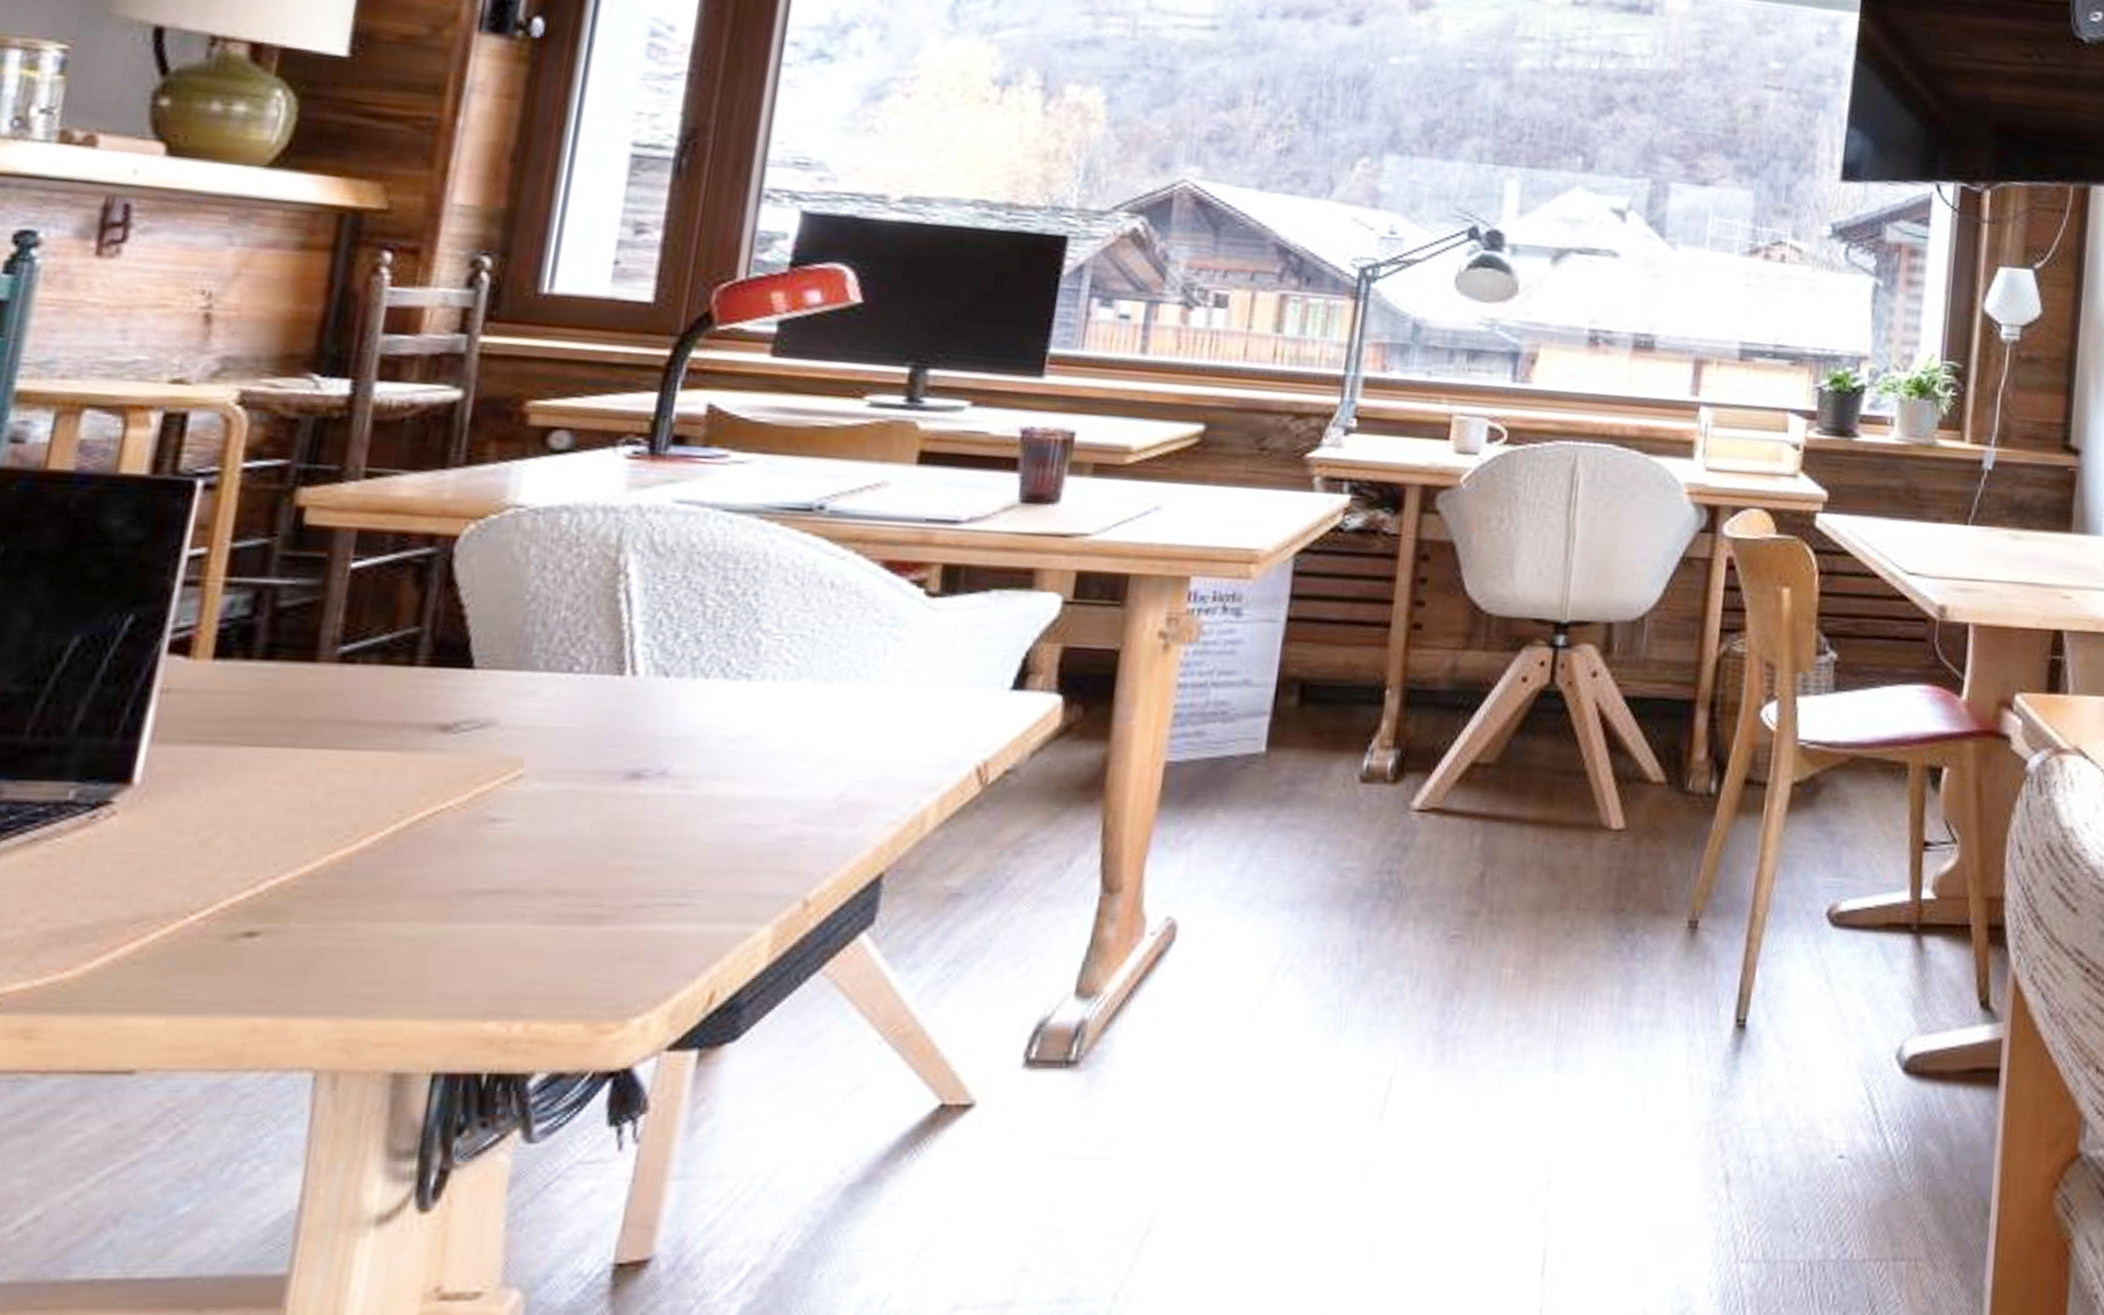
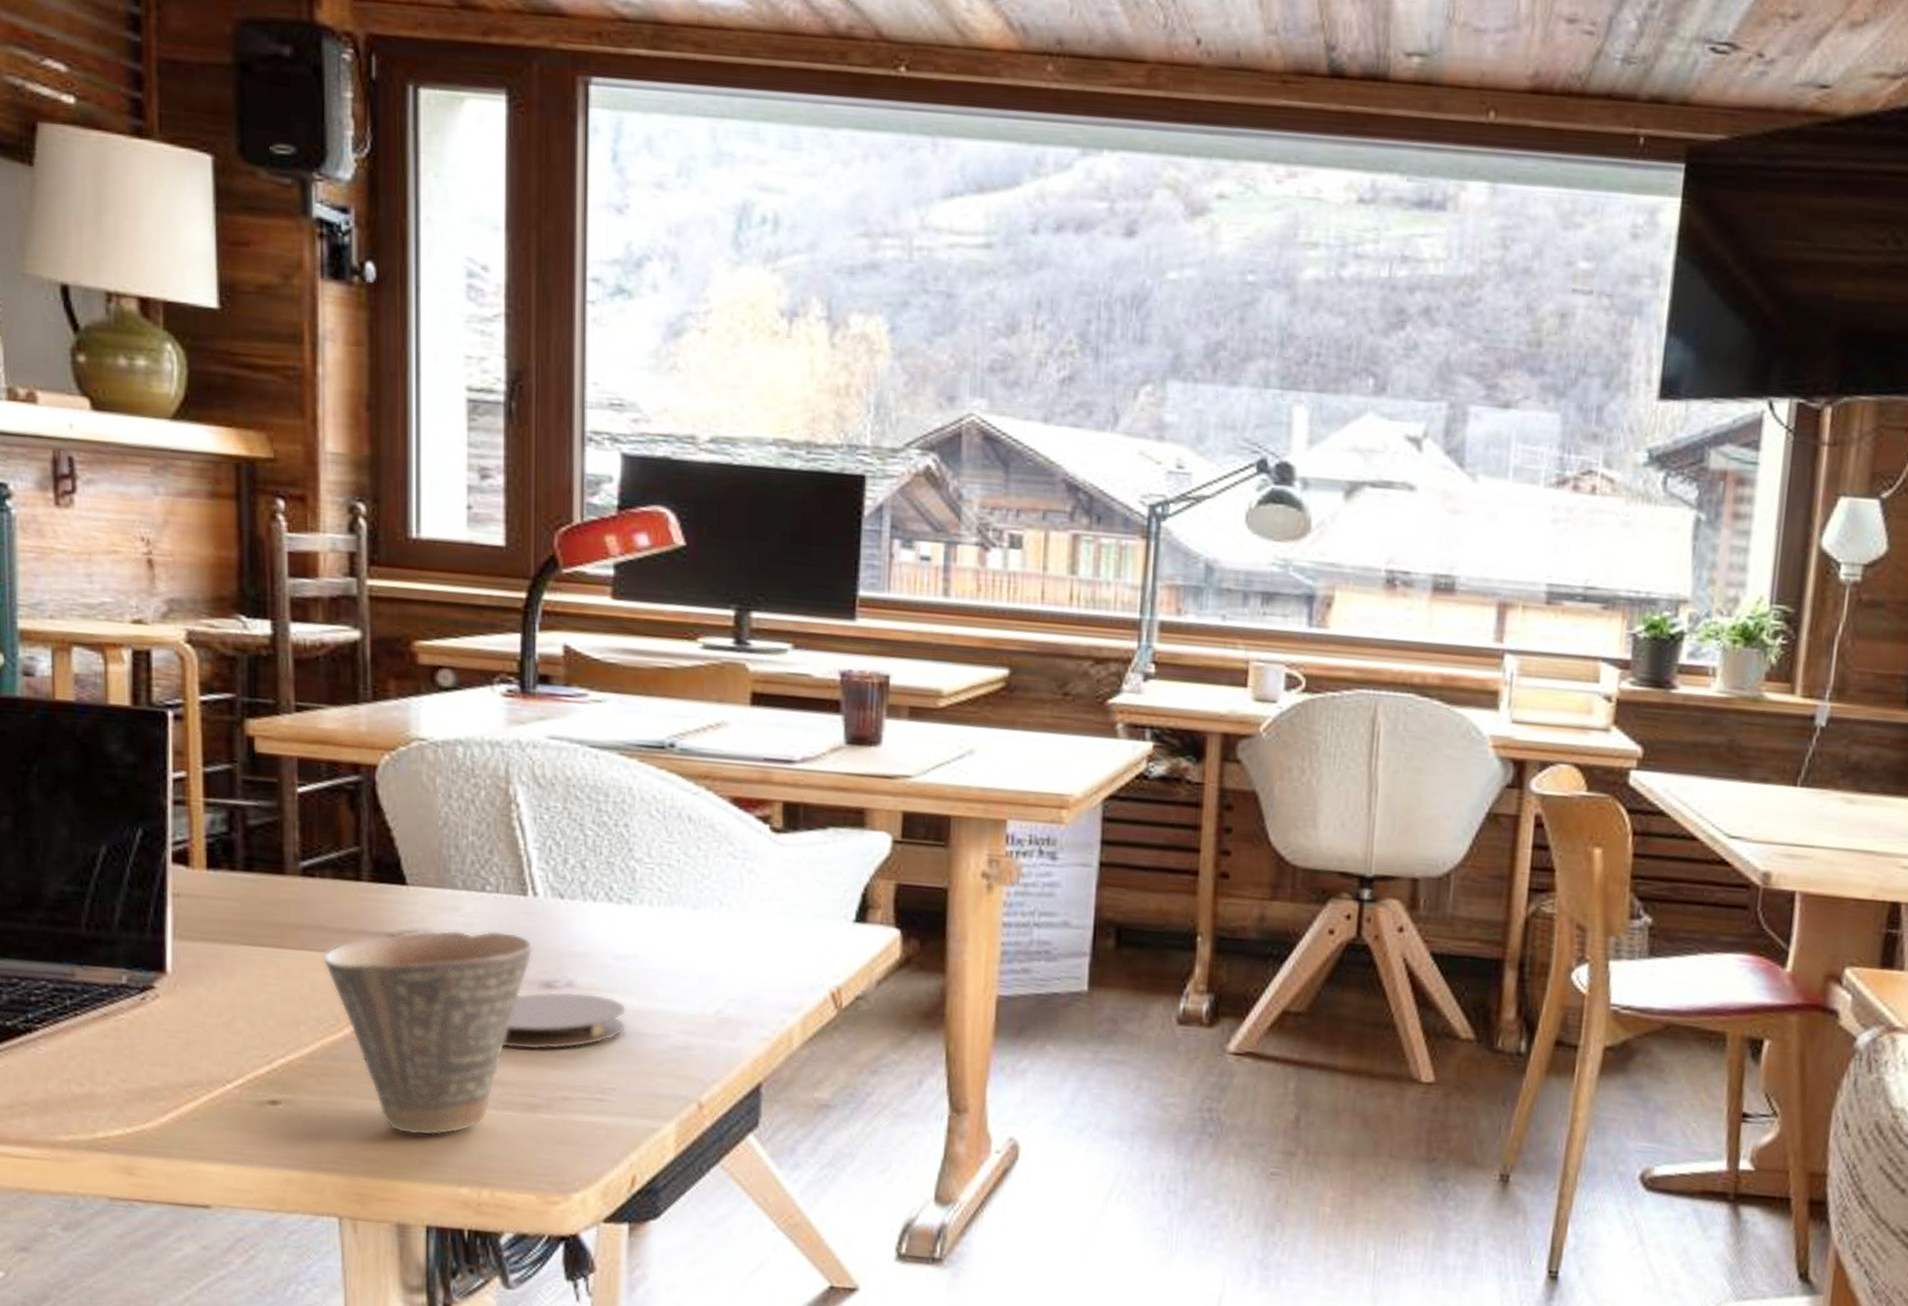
cup: none [349,716,623,962] -> present [323,929,533,1136]
coaster: none [567,781,729,852] -> present [503,991,627,1050]

